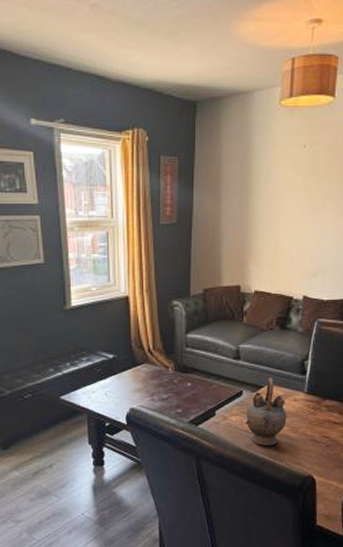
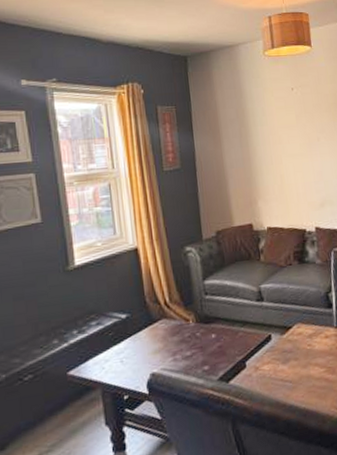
teapot: present [245,378,287,446] -> none [278,316,322,394]

